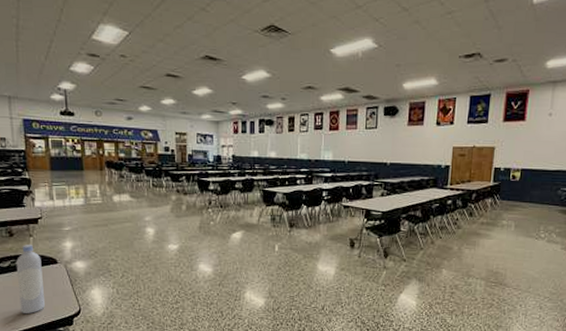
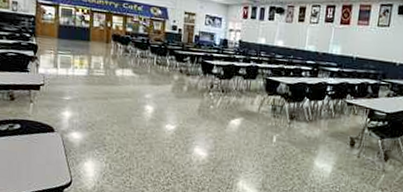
bottle: present [16,245,45,313] -> none [13,110,39,180]

